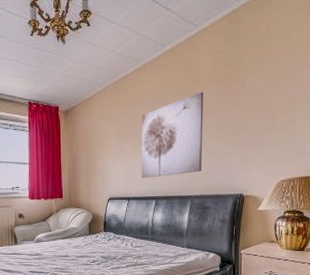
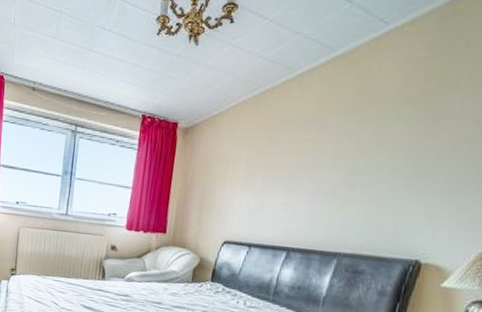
wall art: present [141,91,204,178] -> none [271,114,382,223]

